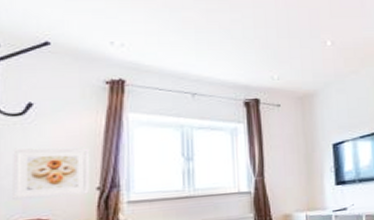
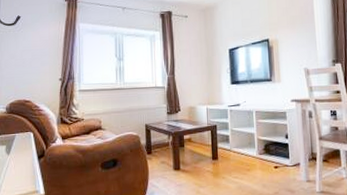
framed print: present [13,147,90,201] -> none [9,48,55,86]

